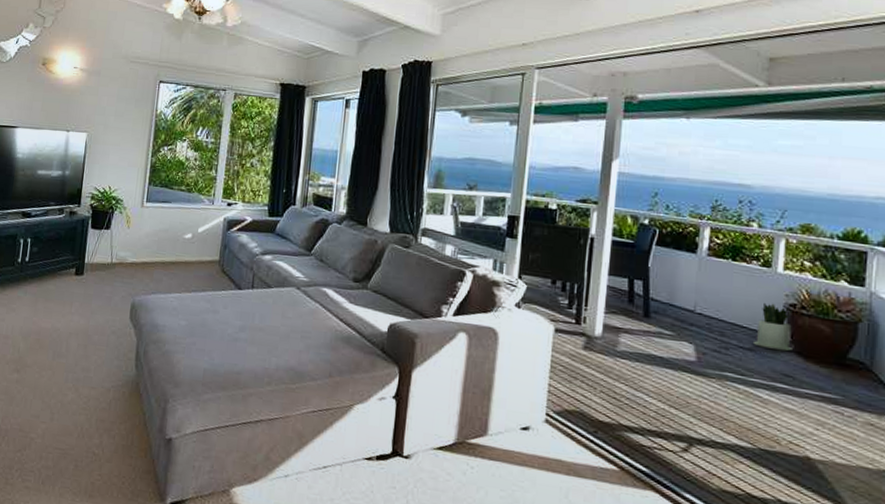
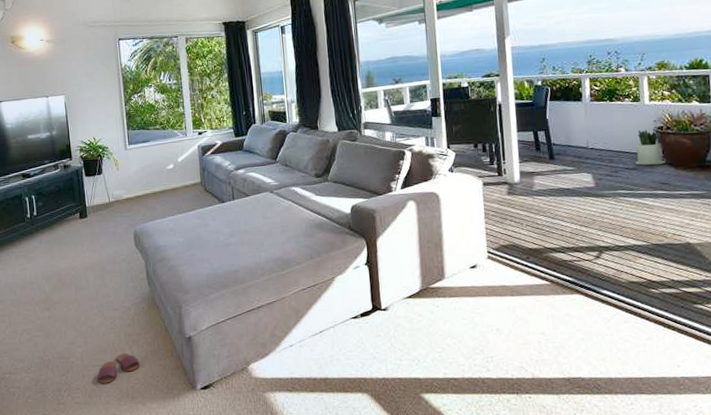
slippers: none [55,440,107,473] -> present [97,353,140,384]

